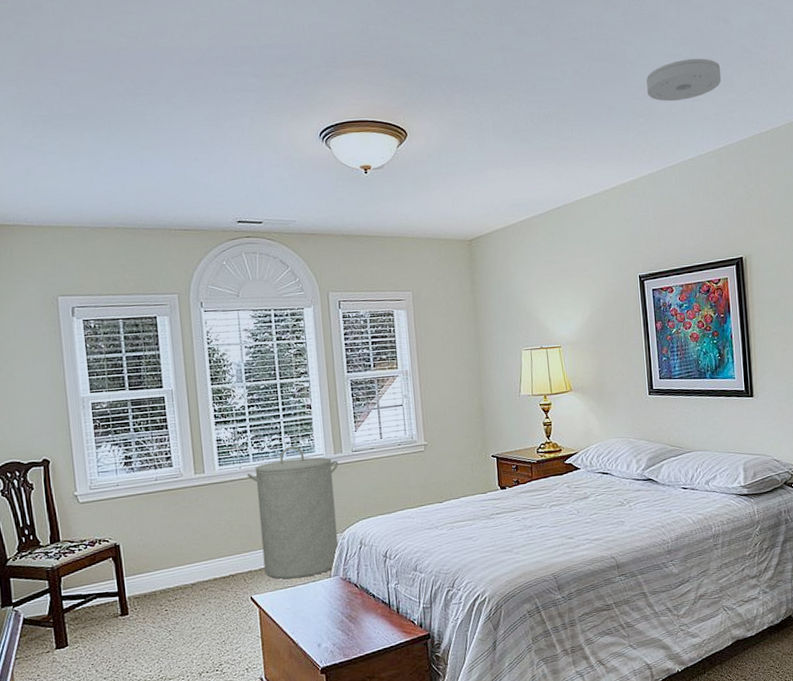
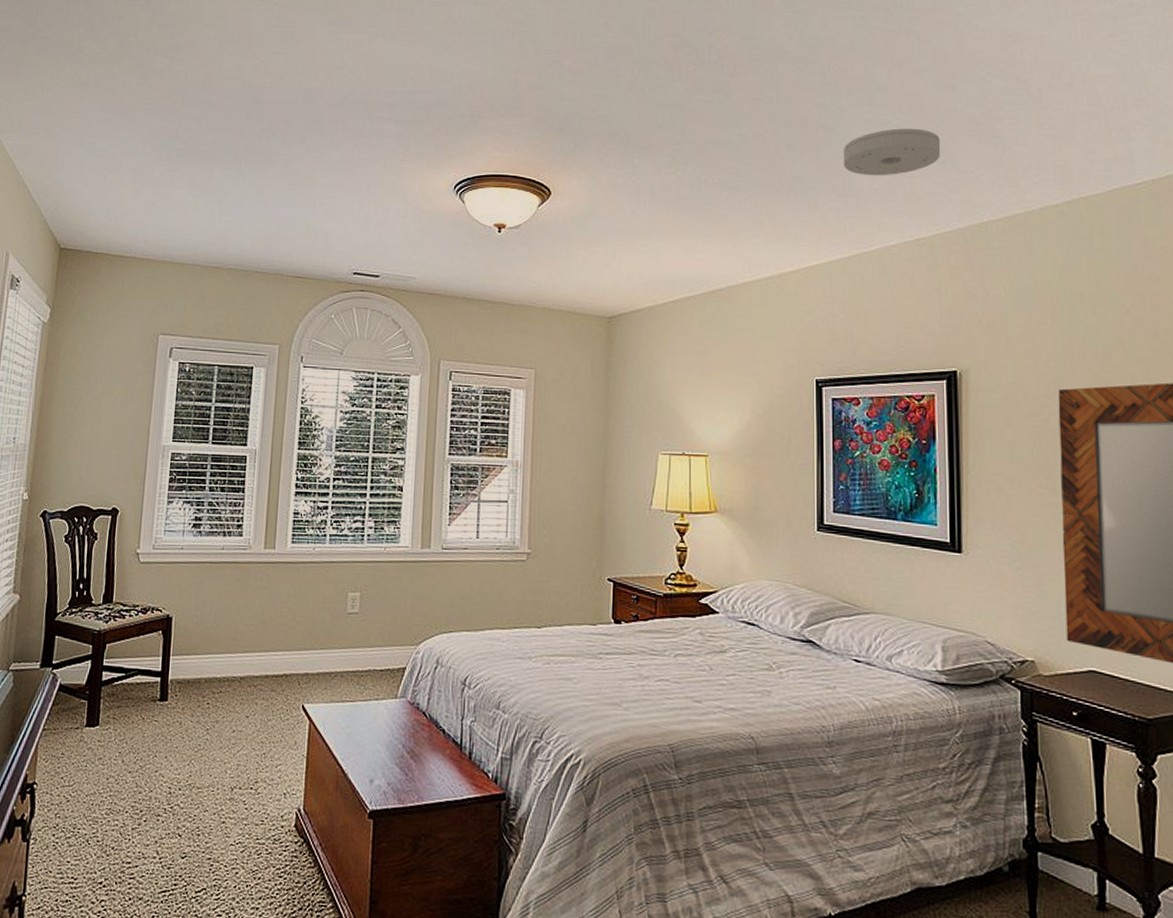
laundry hamper: present [247,446,339,579] -> none [320,532,425,693]

